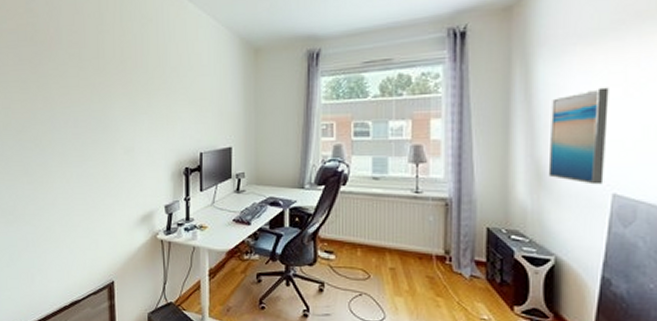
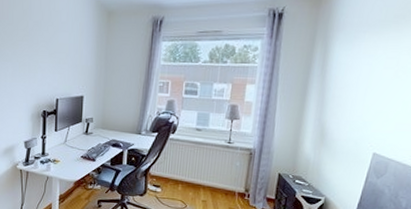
wall art: present [548,87,609,185] -> none [329,69,385,145]

